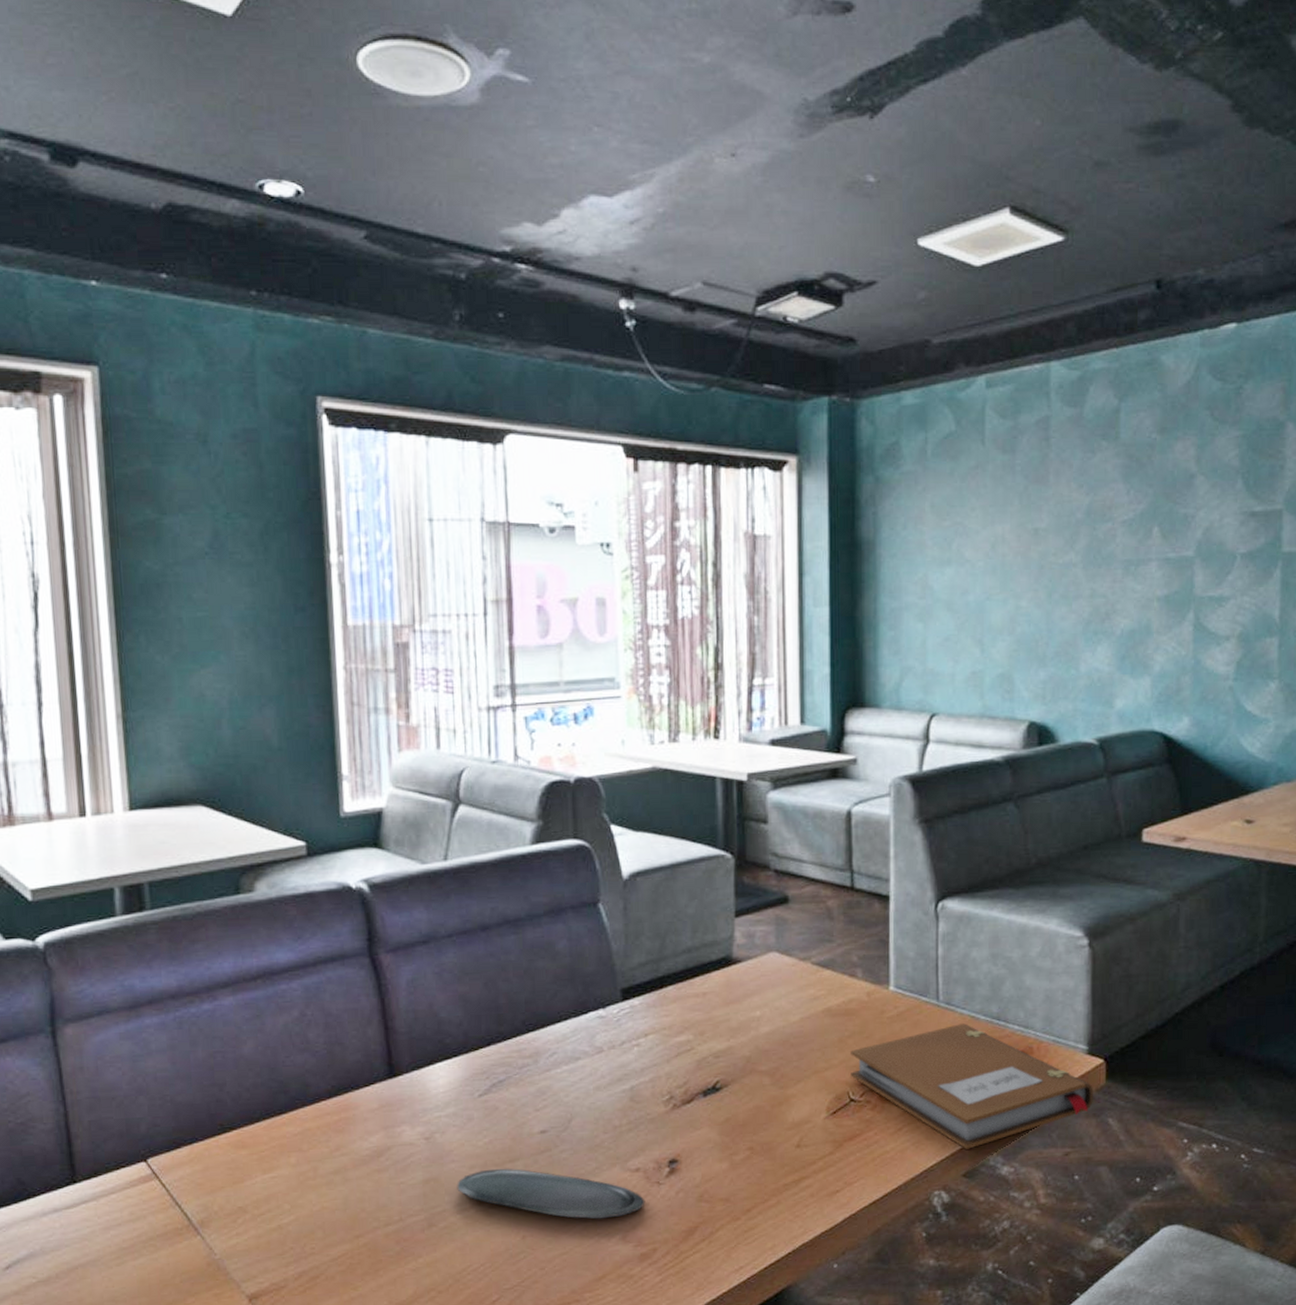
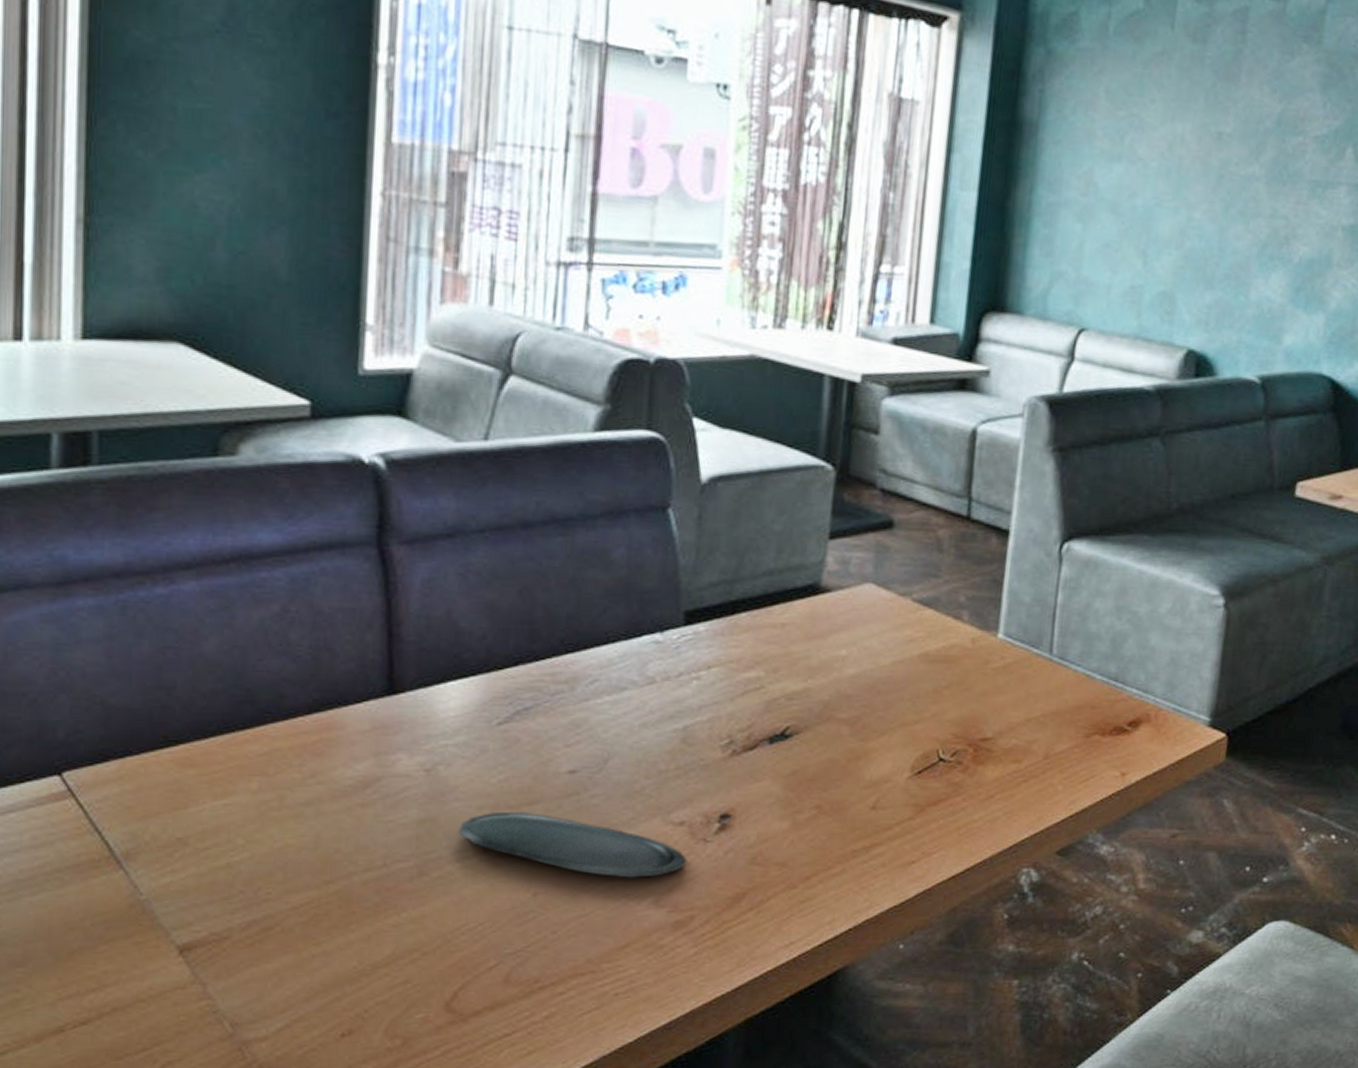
notebook: present [850,1023,1094,1149] -> none [943,682,1212,824]

